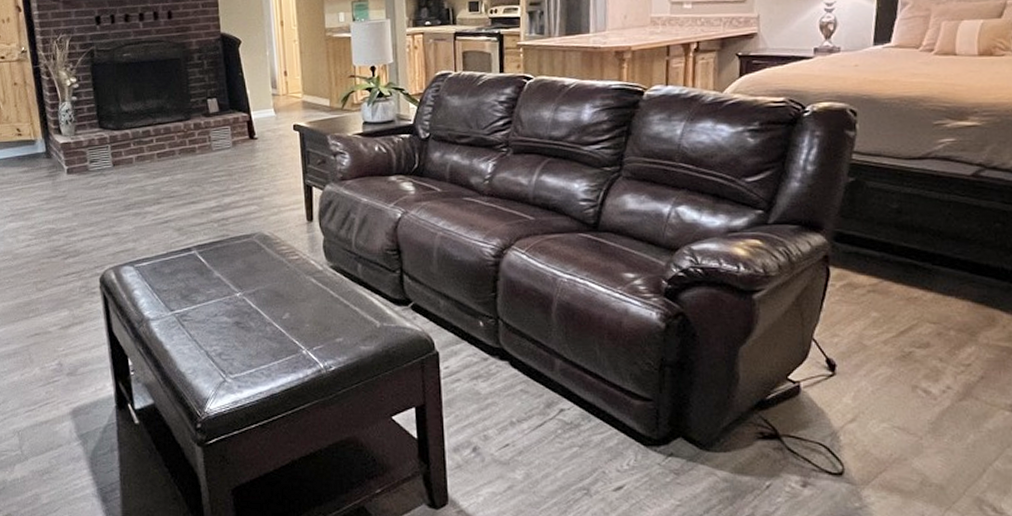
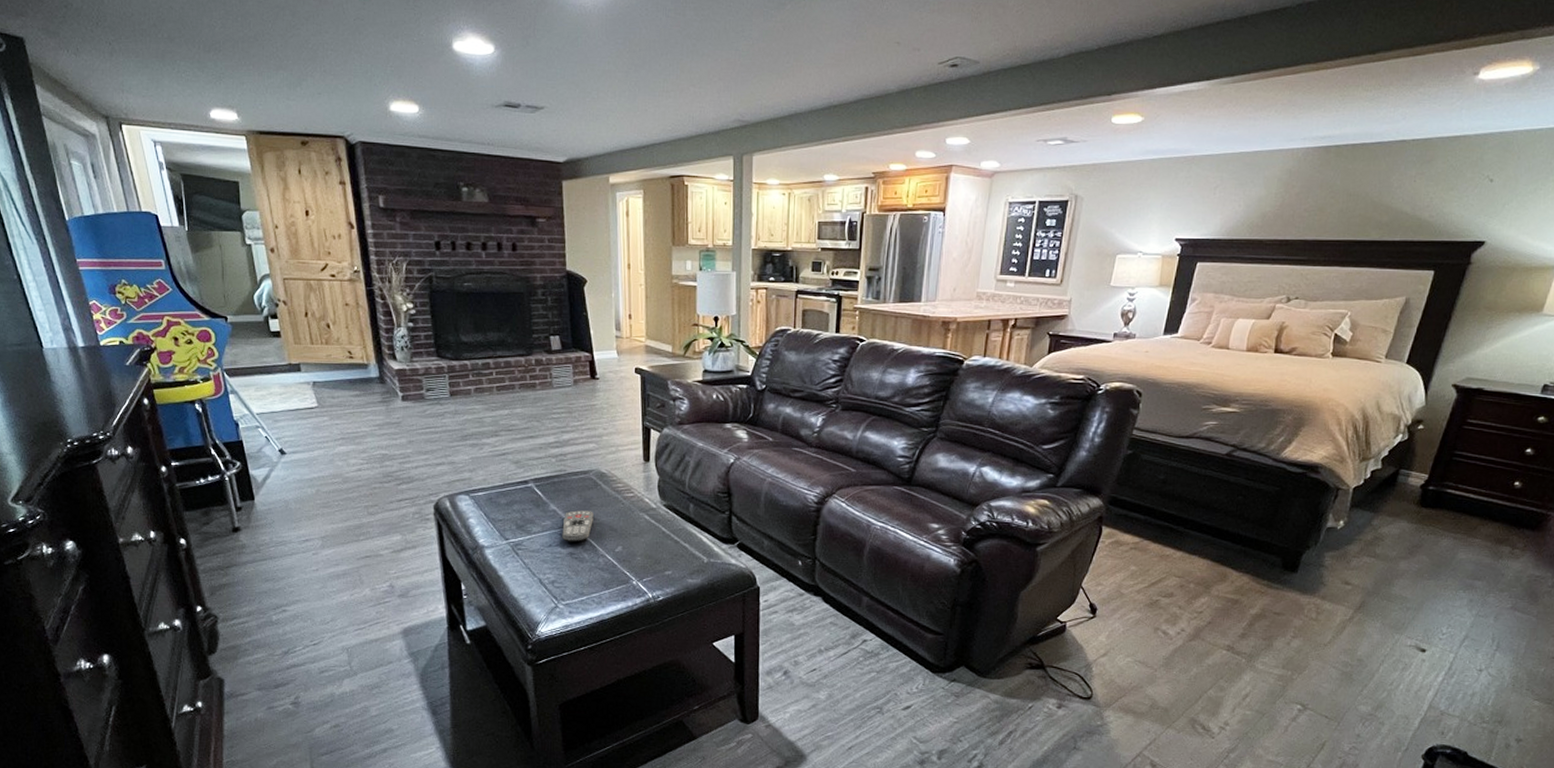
remote control: none [227,276,259,311] -> present [562,510,593,542]

